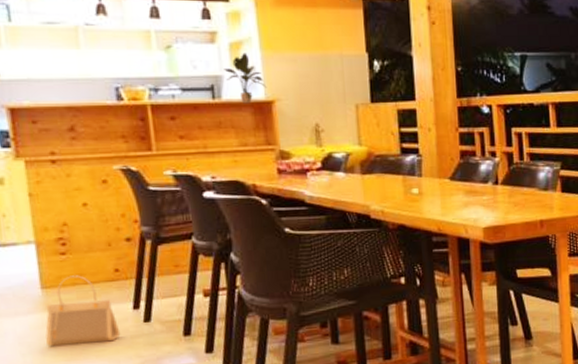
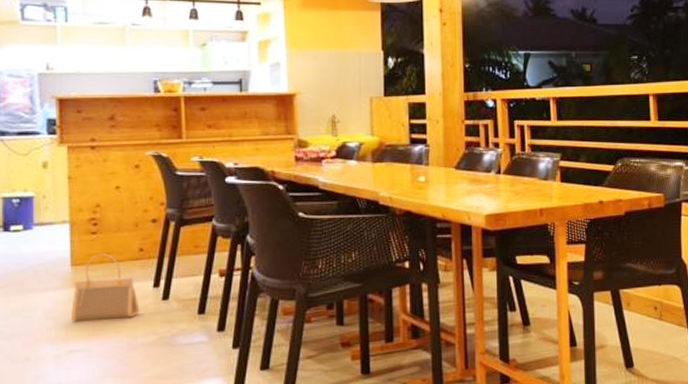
potted plant: present [224,53,267,104] -> none [252,50,290,97]

